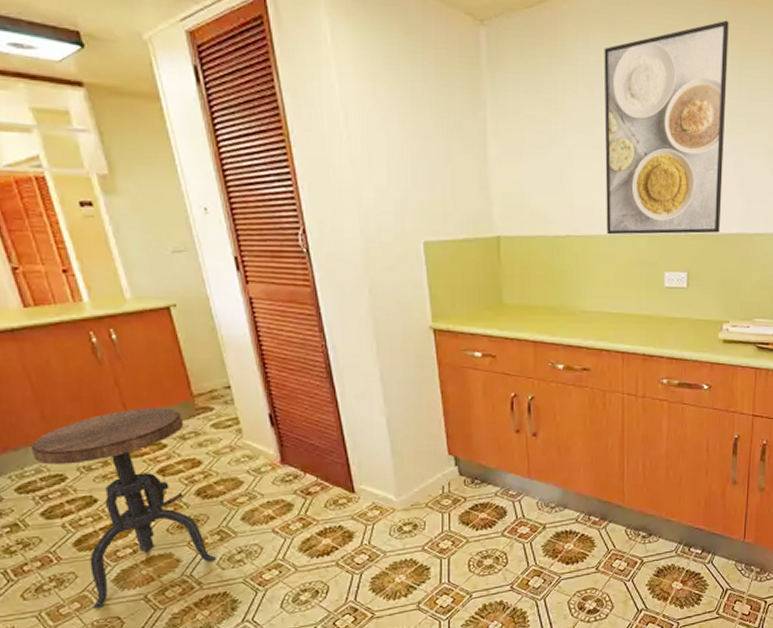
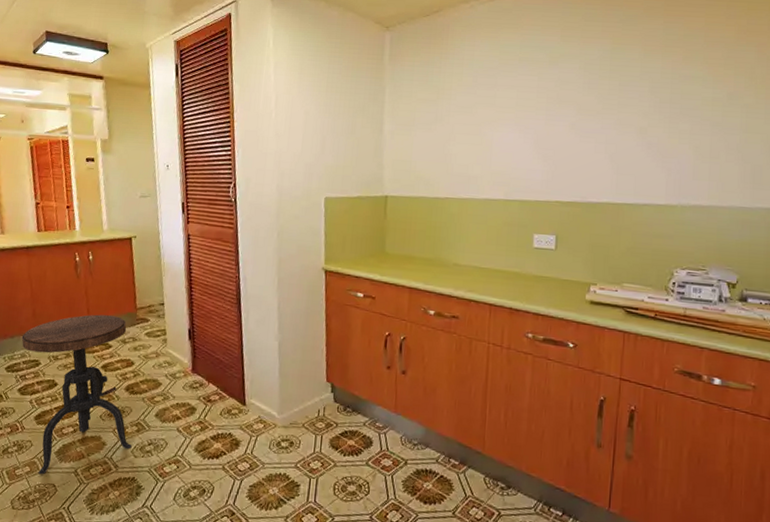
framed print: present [604,20,729,235] -> none [481,20,602,202]

